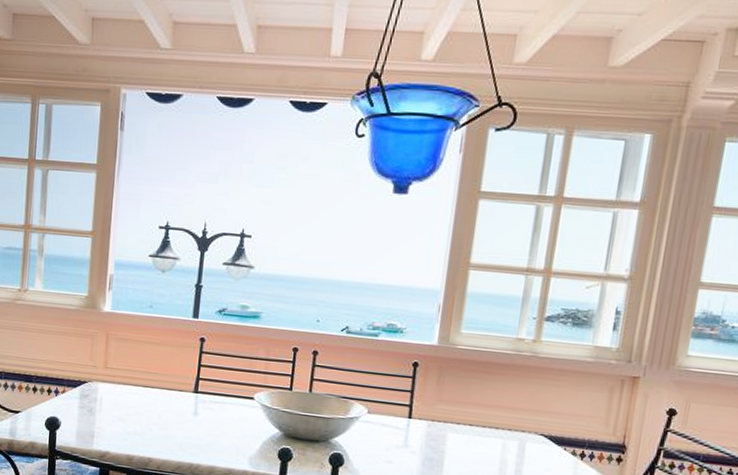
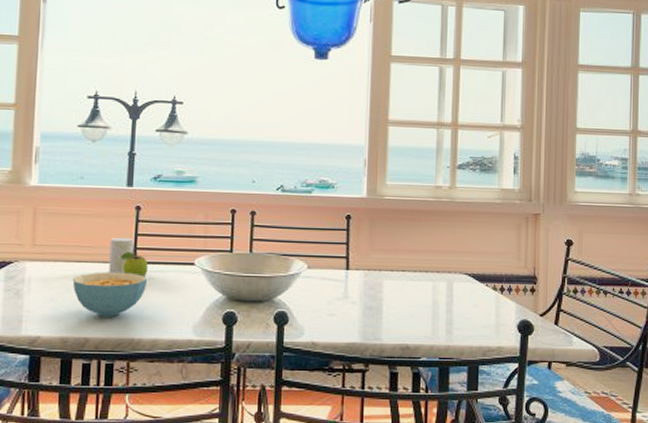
cereal bowl: none [139,398,208,442] -> present [72,272,148,317]
cup: none [172,366,198,402] -> present [109,237,134,274]
fruit: none [183,380,210,407] -> present [119,251,149,277]

